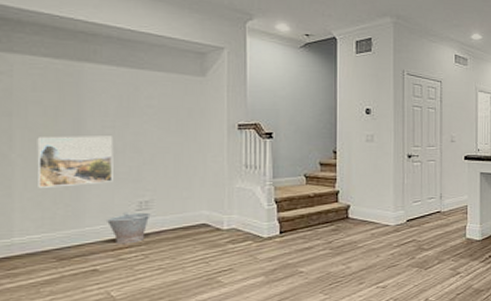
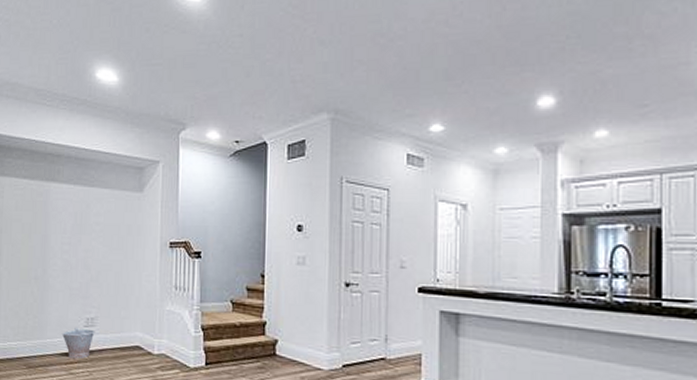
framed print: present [37,136,114,188] -> none [16,251,70,299]

